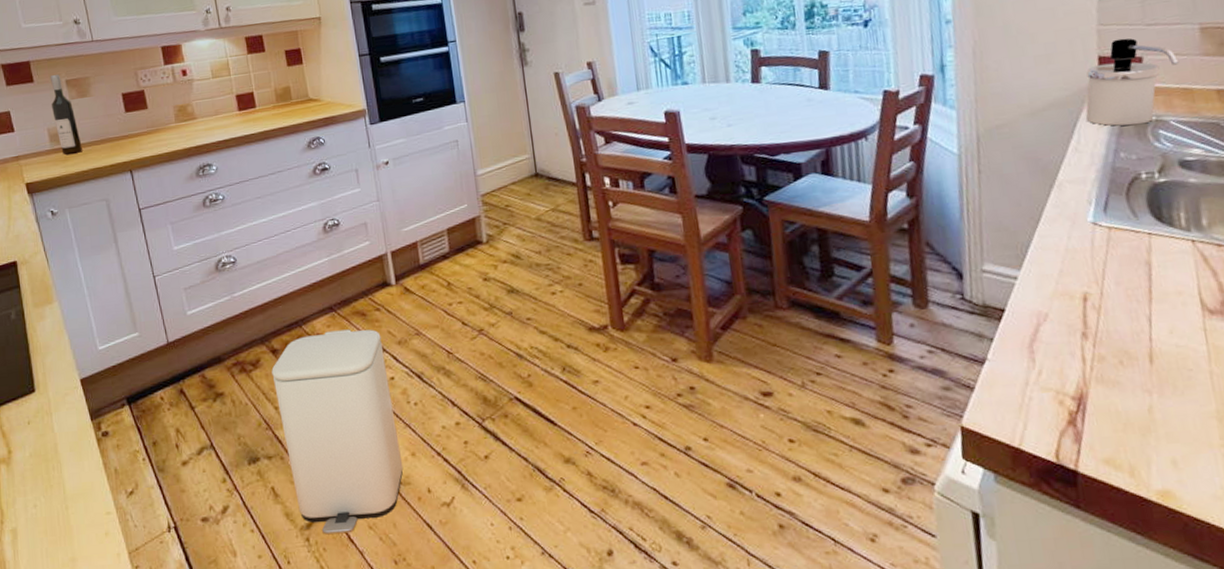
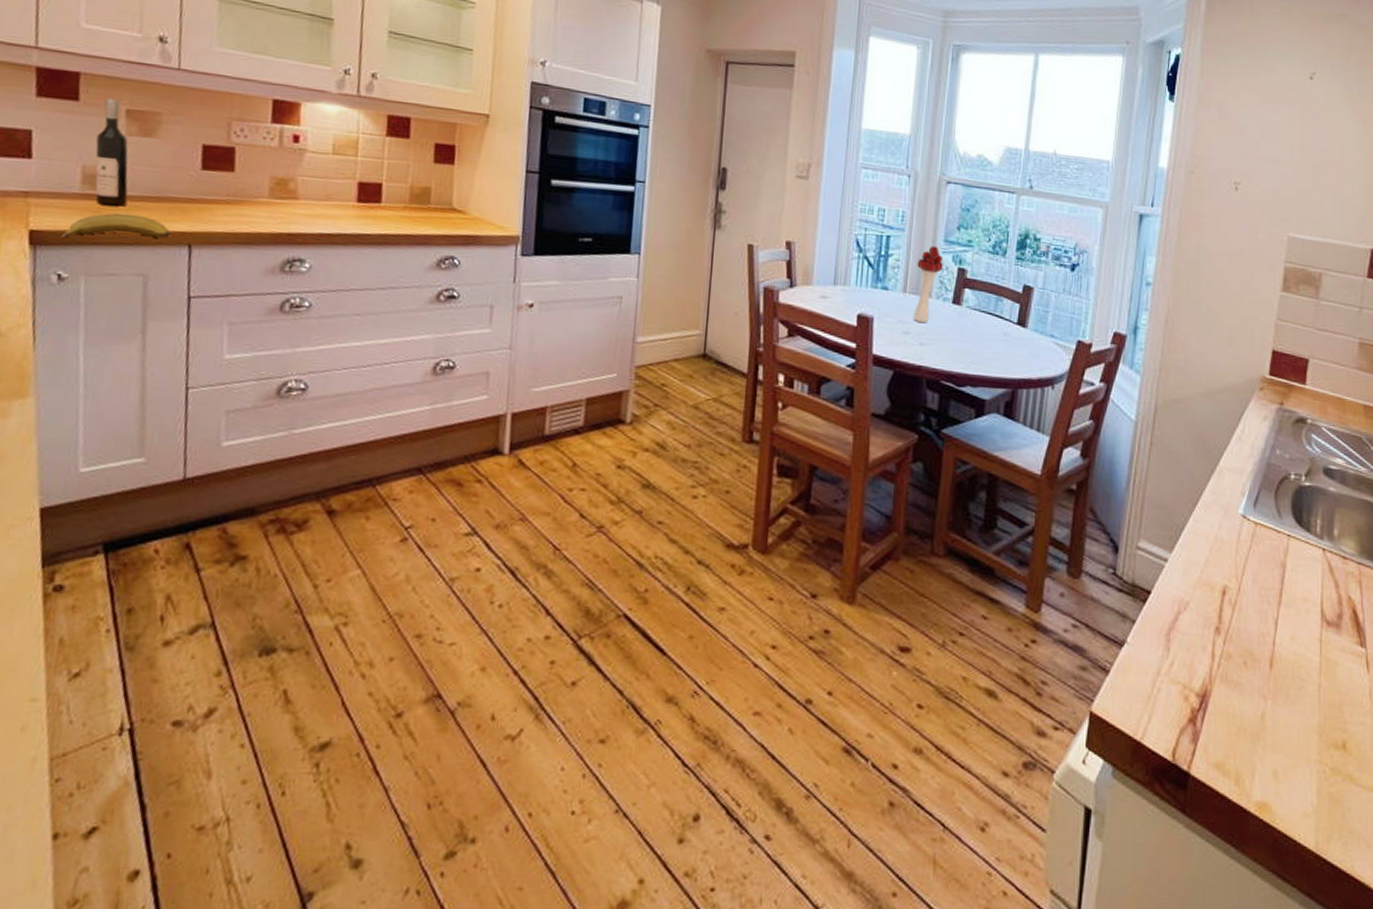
fruit: none [45,156,116,184] -> present [60,213,170,238]
pedal bin: present [271,329,403,535] -> none [314,498,476,762]
flower bouquet: none [711,35,737,107] -> present [913,246,944,324]
soap dispenser: present [1086,38,1180,126] -> none [1253,336,1338,426]

